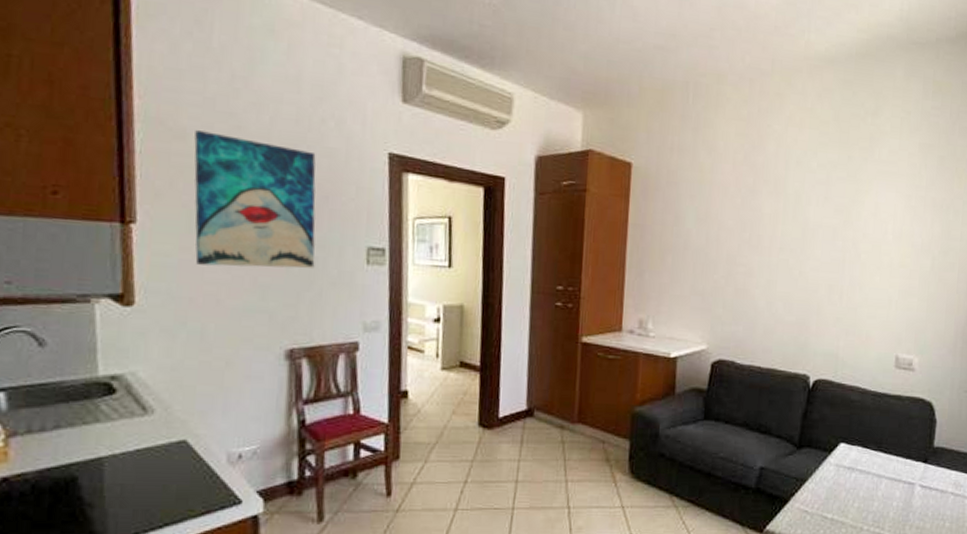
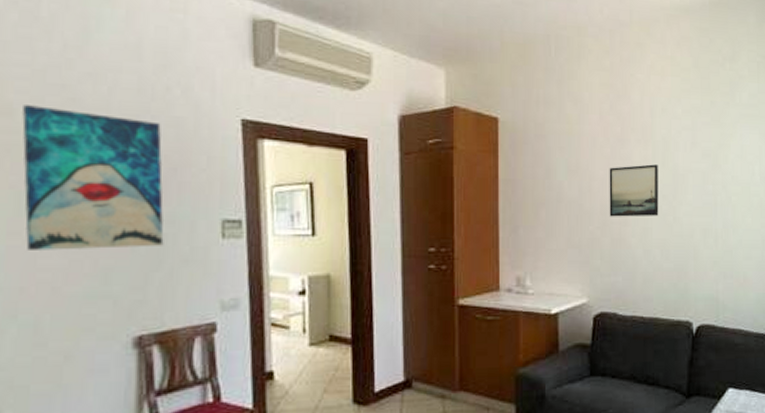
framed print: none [735,217,788,269] -> present [609,164,659,217]

